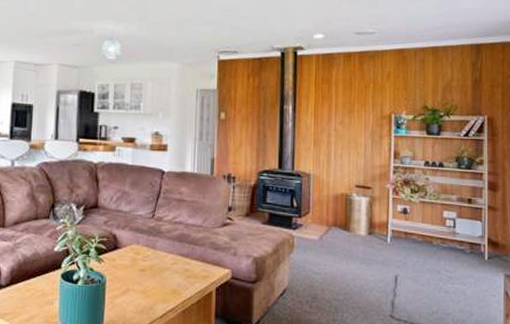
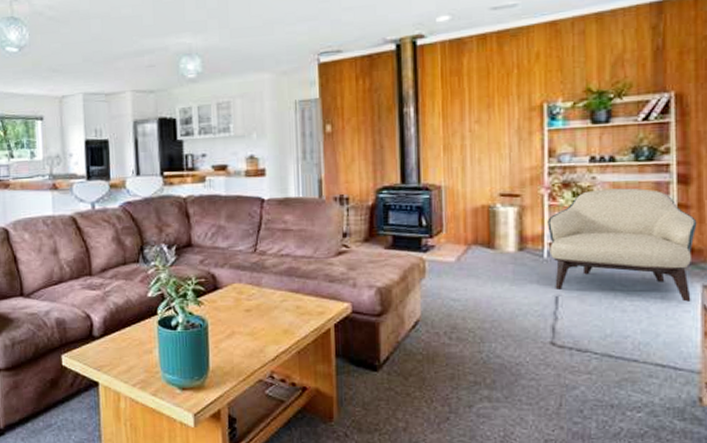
armchair: none [391,188,502,288] -> present [547,188,697,302]

